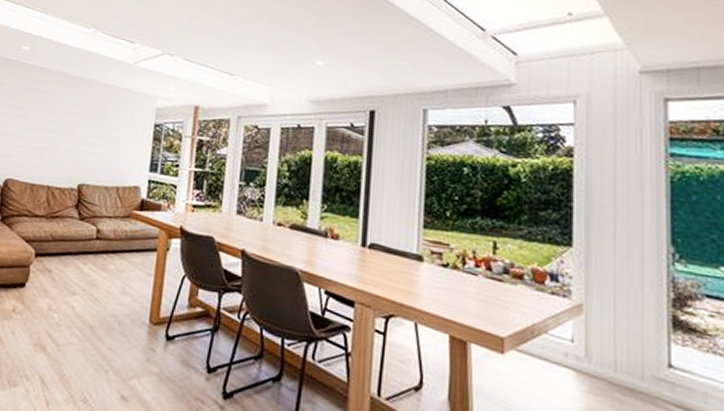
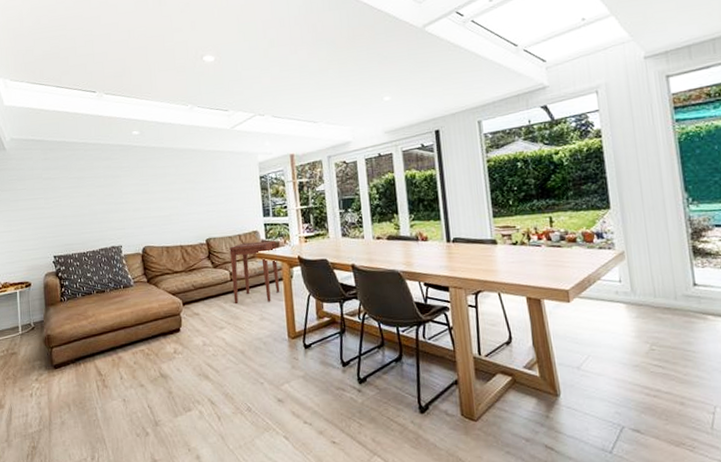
side table: none [94,197,158,274] -> present [229,240,280,303]

